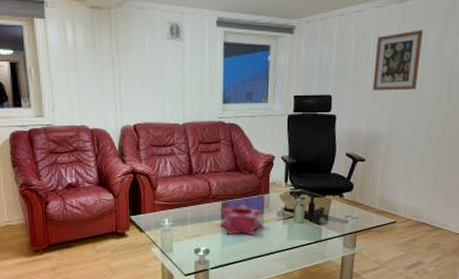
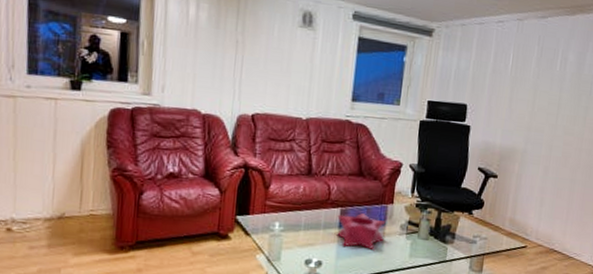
wall art: present [372,30,423,91] -> none [509,47,562,108]

